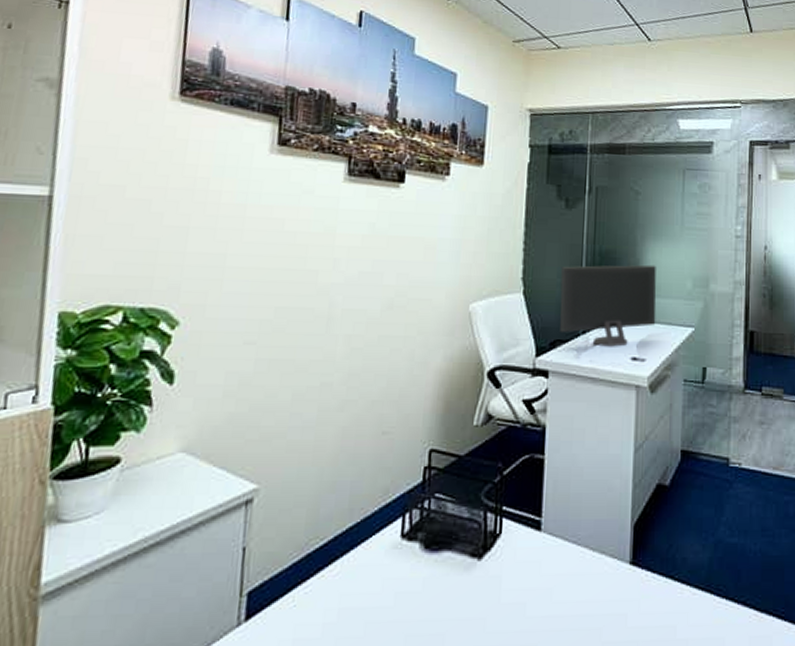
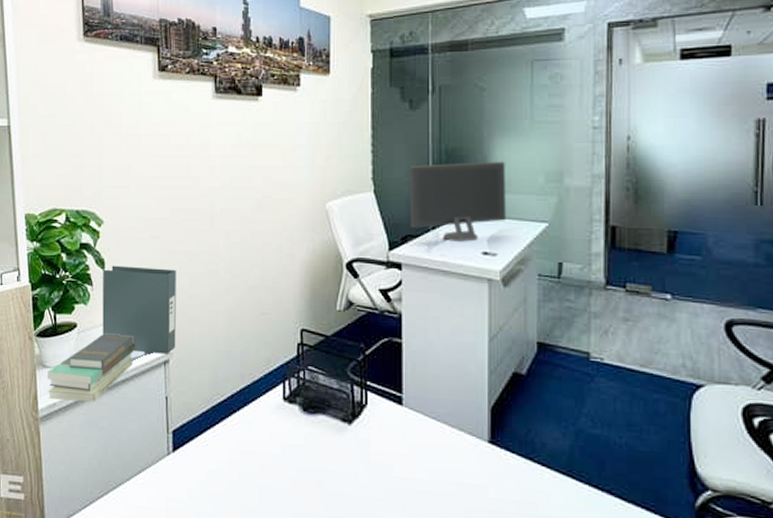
books: none [59,469,208,568] -> present [47,333,136,402]
binder: none [158,379,276,492] -> present [102,265,176,354]

